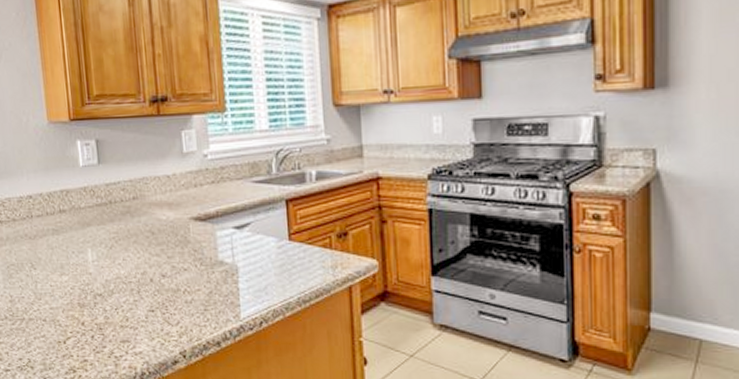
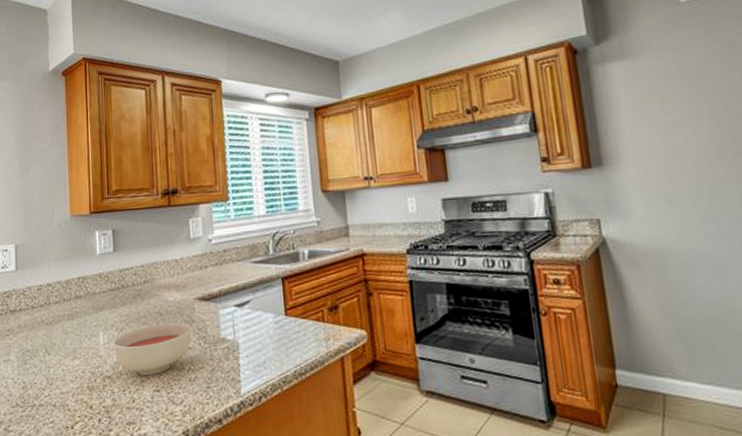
bowl: none [102,243,187,296] -> present [113,322,192,376]

